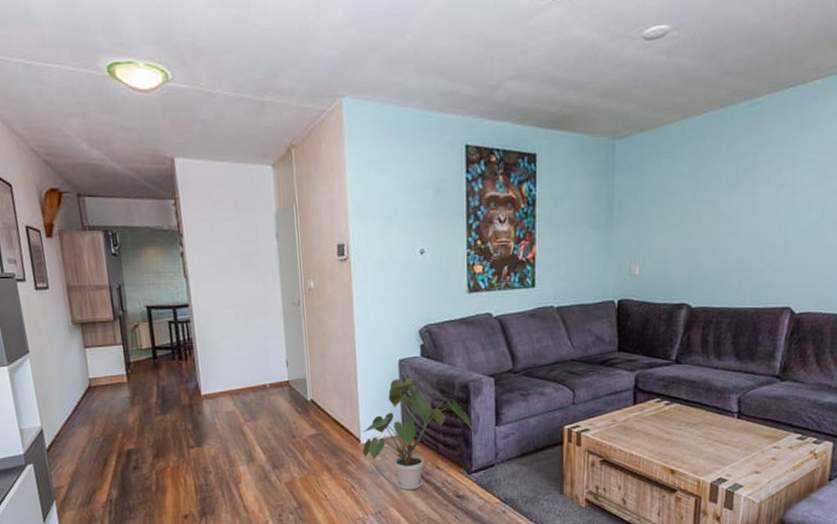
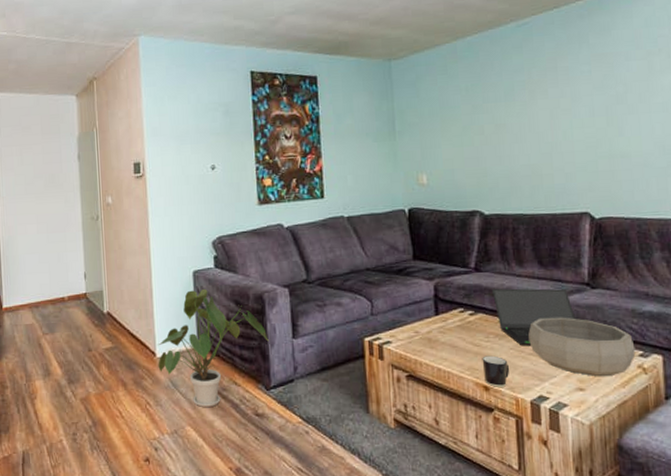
mug: none [671,442,696,471] -> present [482,355,510,387]
laptop: none [689,380,762,434] -> present [492,288,575,346]
decorative bowl: none [717,407,811,461] -> present [528,317,636,376]

